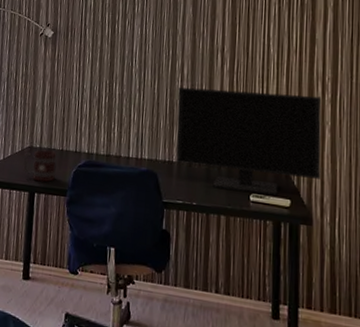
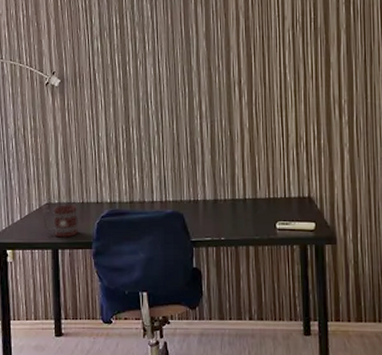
monitor: present [176,86,322,195] -> none [198,120,342,220]

